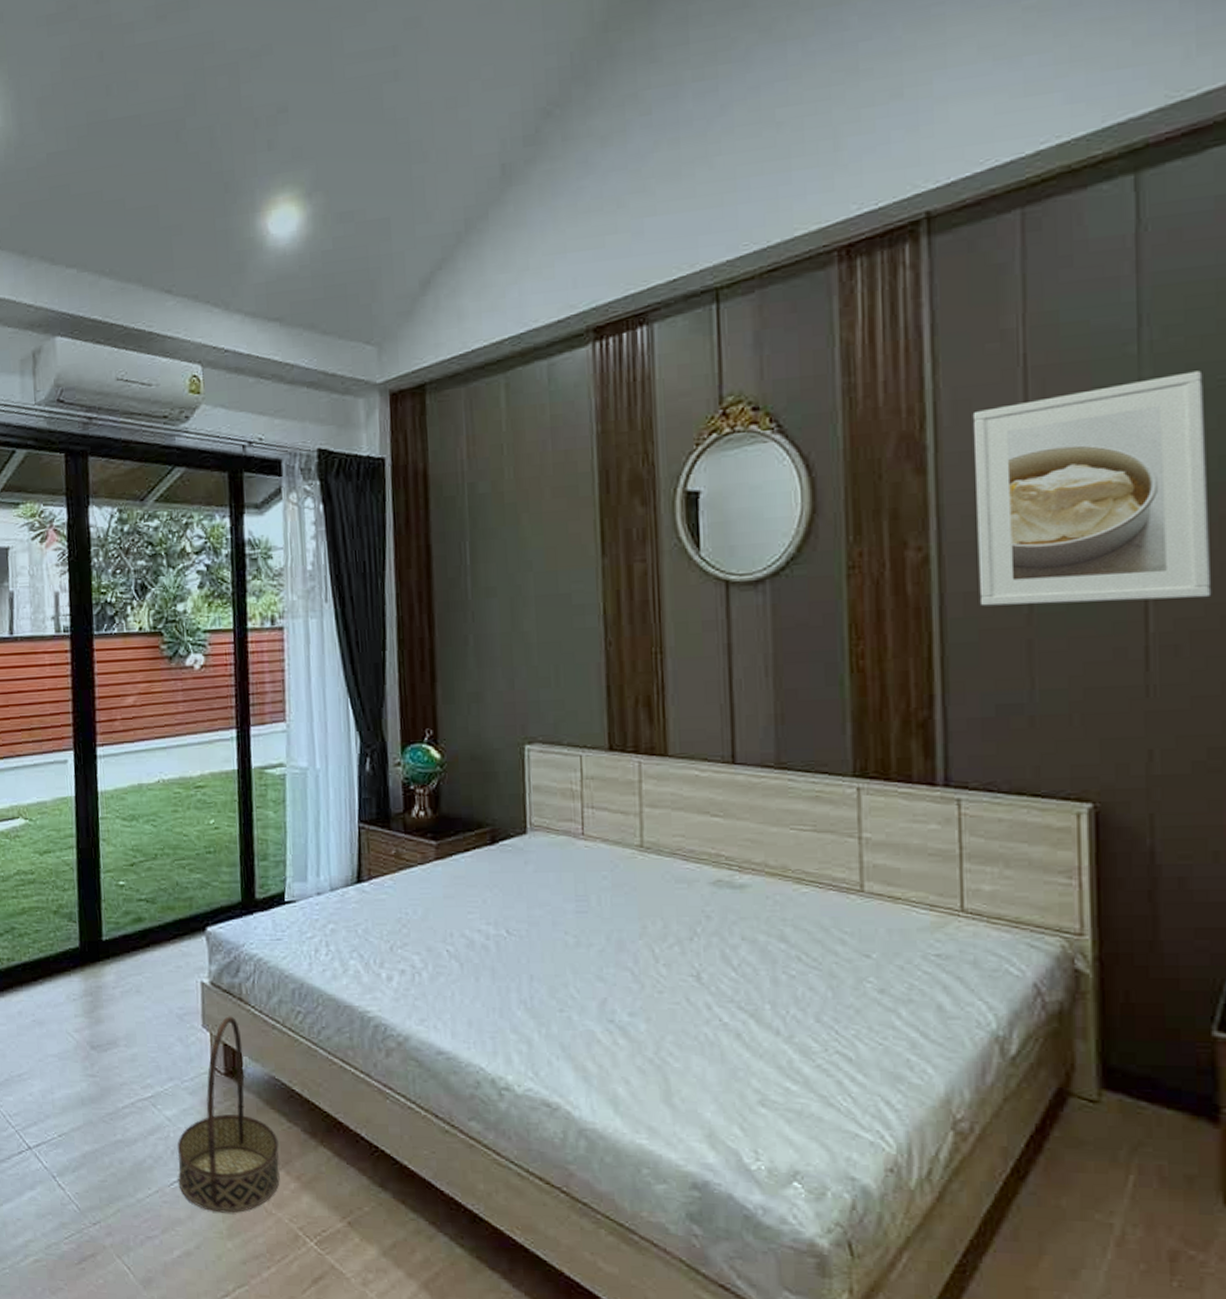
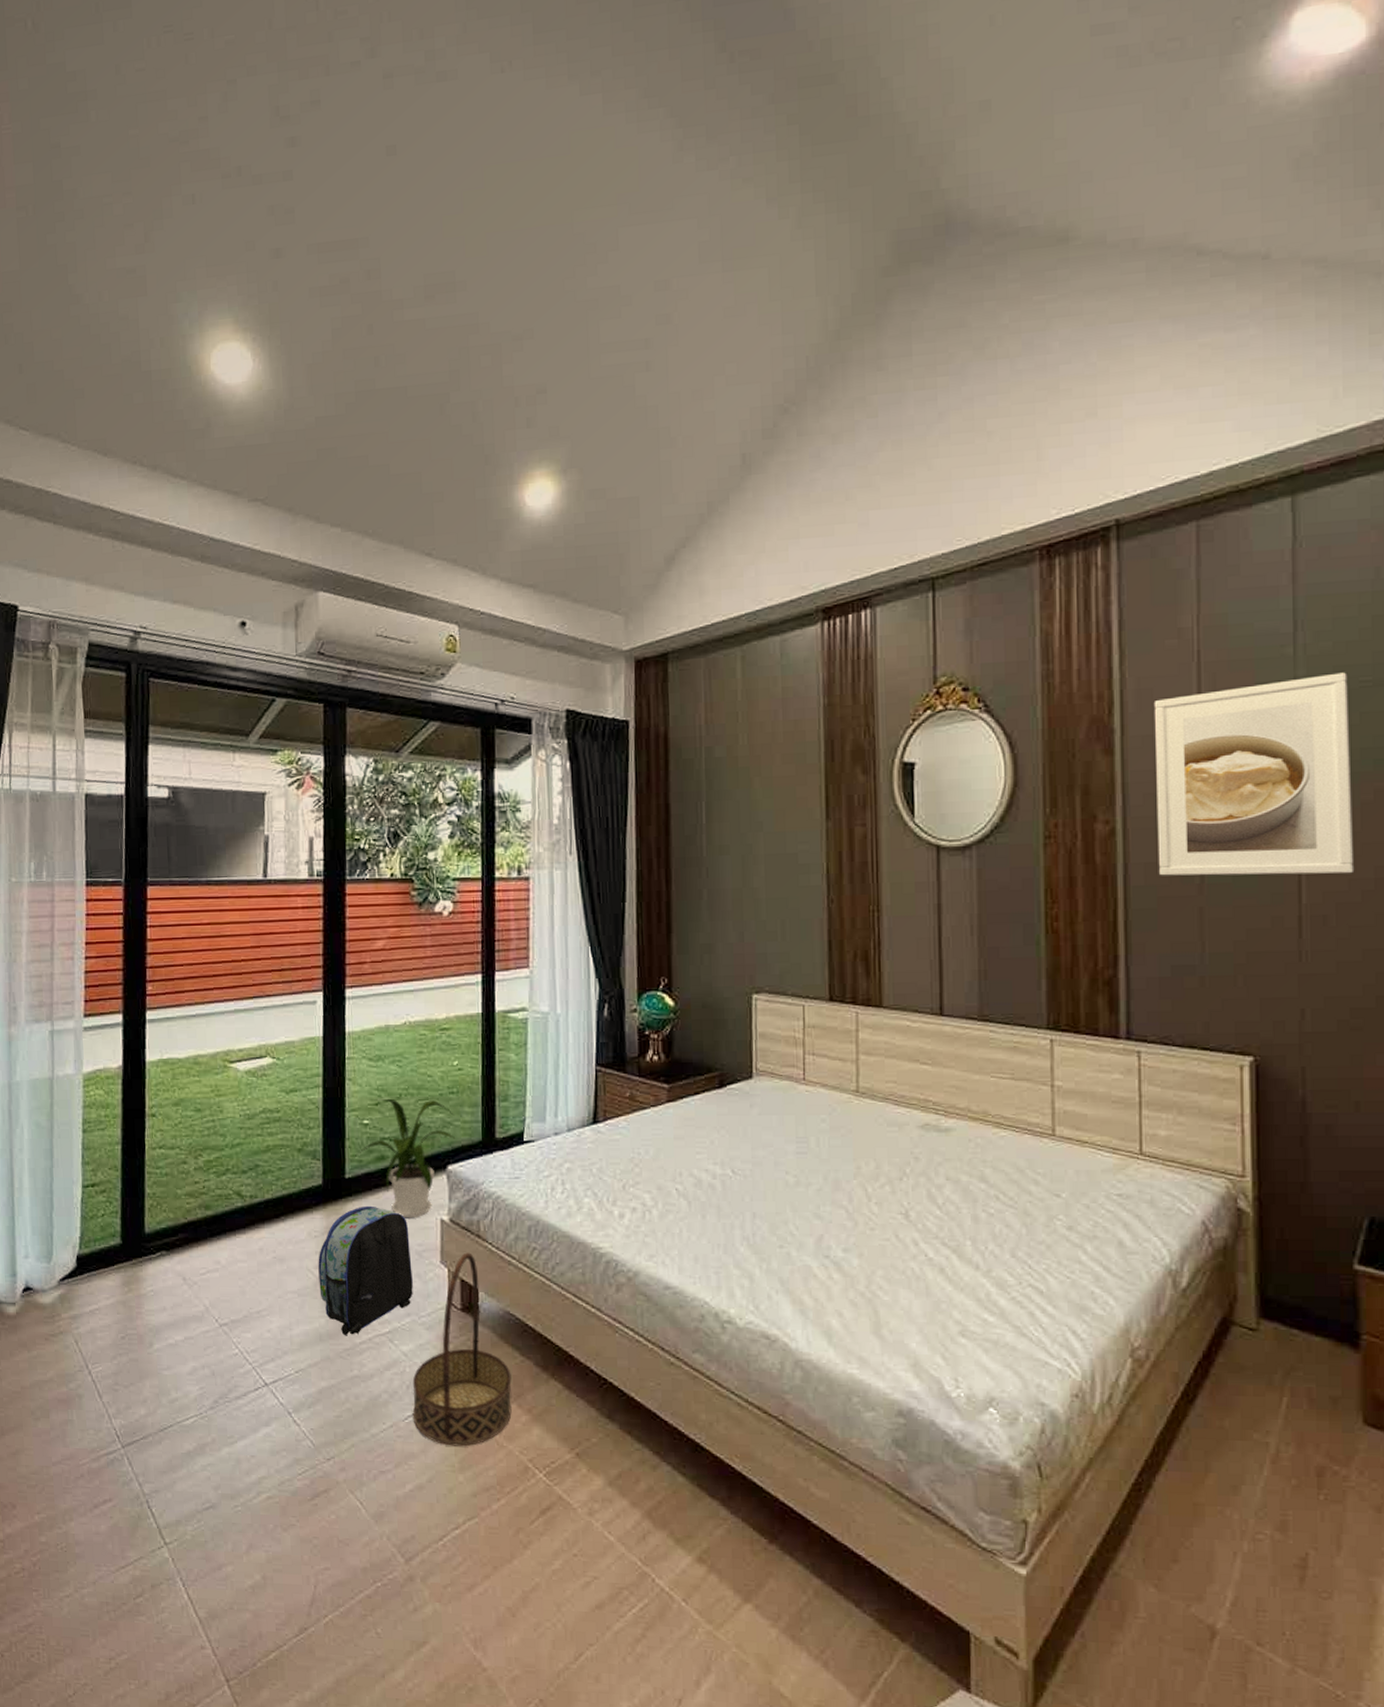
backpack: none [77,968,175,1099] -> present [318,1205,413,1335]
house plant: none [108,859,213,980] -> present [351,1098,455,1217]

